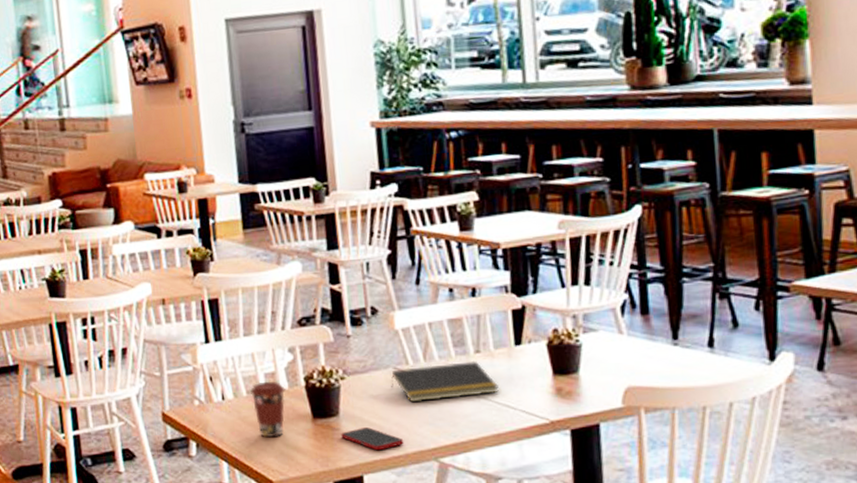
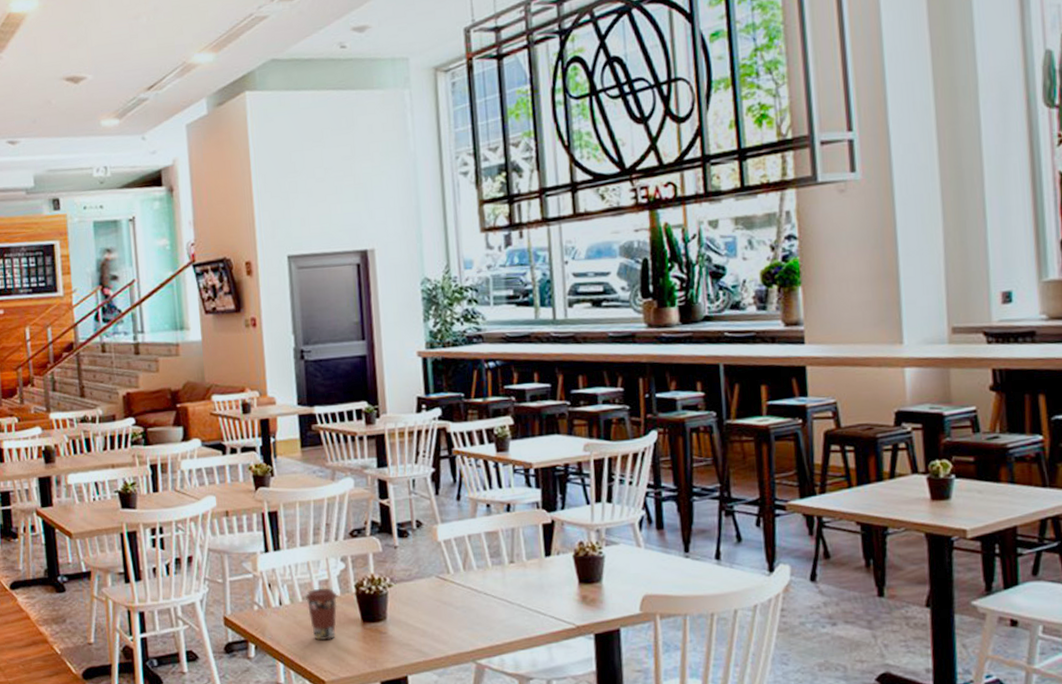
cell phone: present [341,427,404,451] -> none [388,631,445,653]
notepad: present [391,361,499,402] -> none [434,571,531,608]

